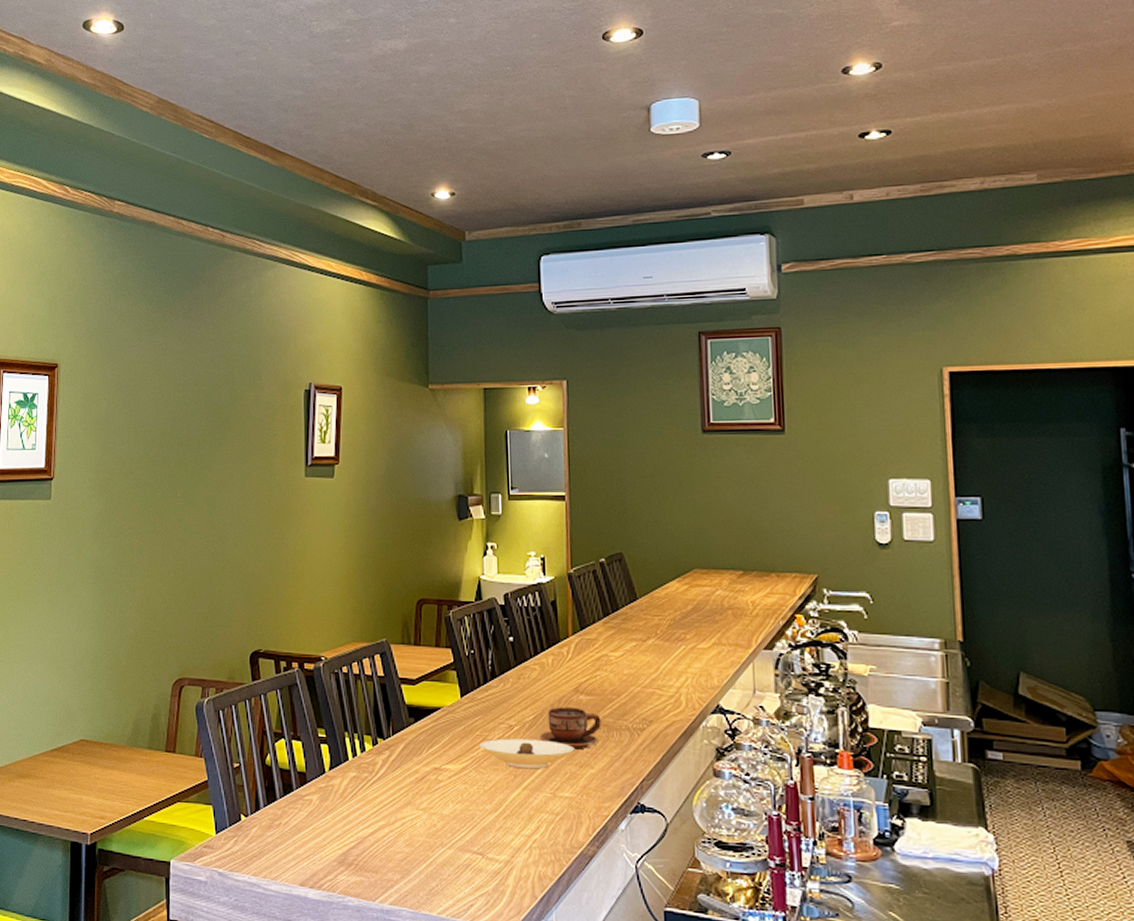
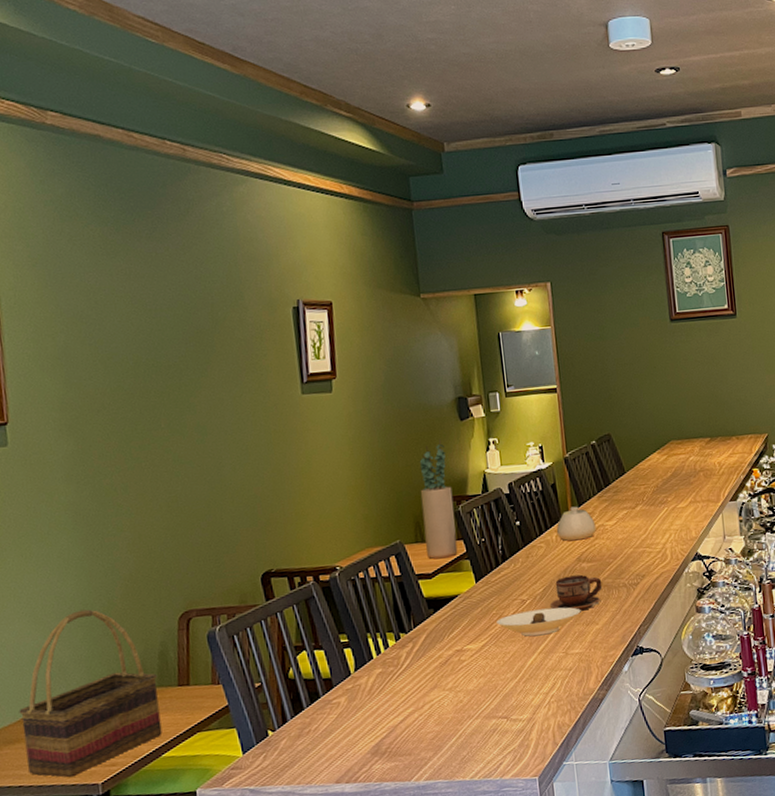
woven basket: none [32,661,149,821] -> present [19,609,163,777]
vase: none [411,537,445,665] -> present [419,439,458,559]
sugar bowl: none [553,629,599,668] -> present [556,506,596,541]

